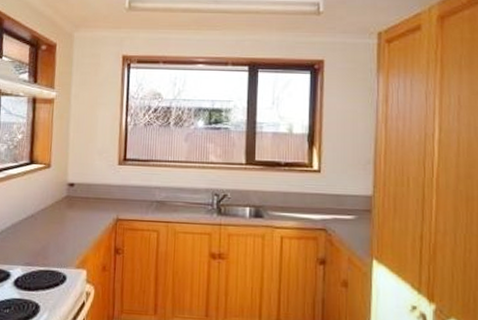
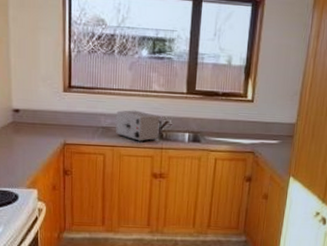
toaster: none [171,182,217,218] -> present [116,110,160,143]

